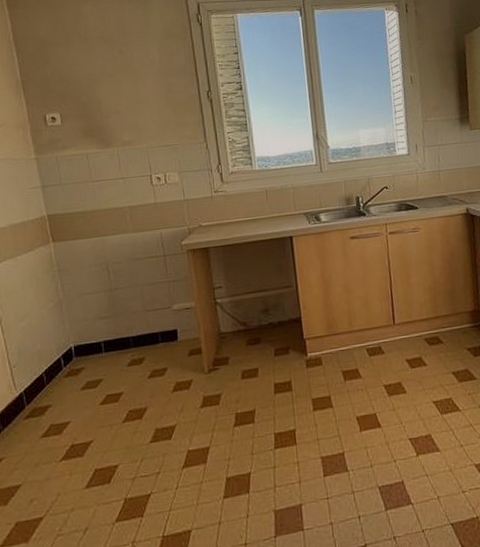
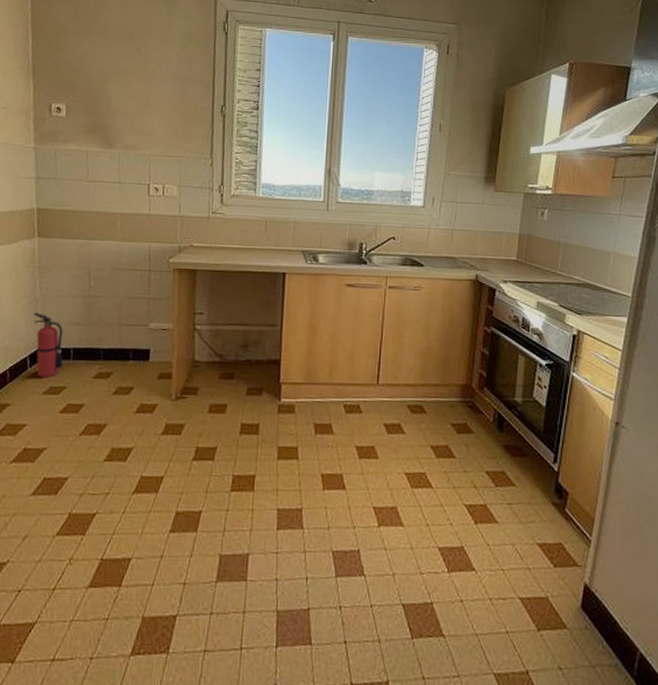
fire extinguisher: none [60,312,96,374] -> present [33,312,63,378]

